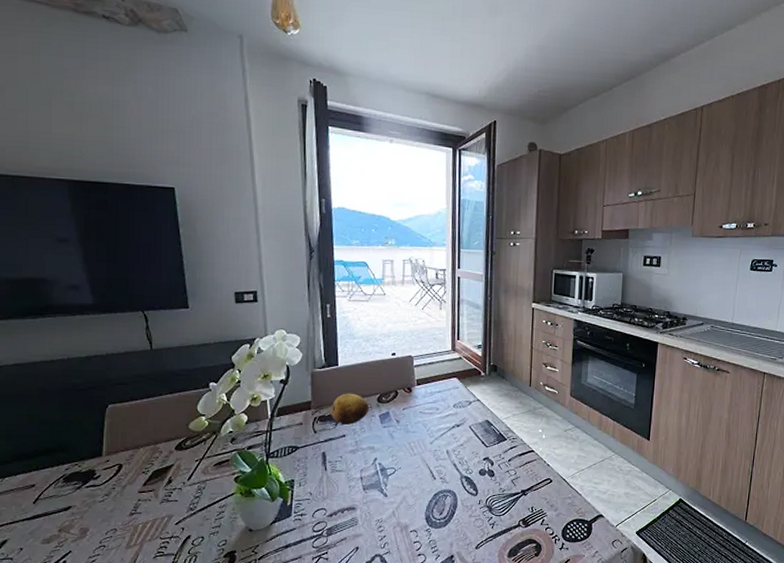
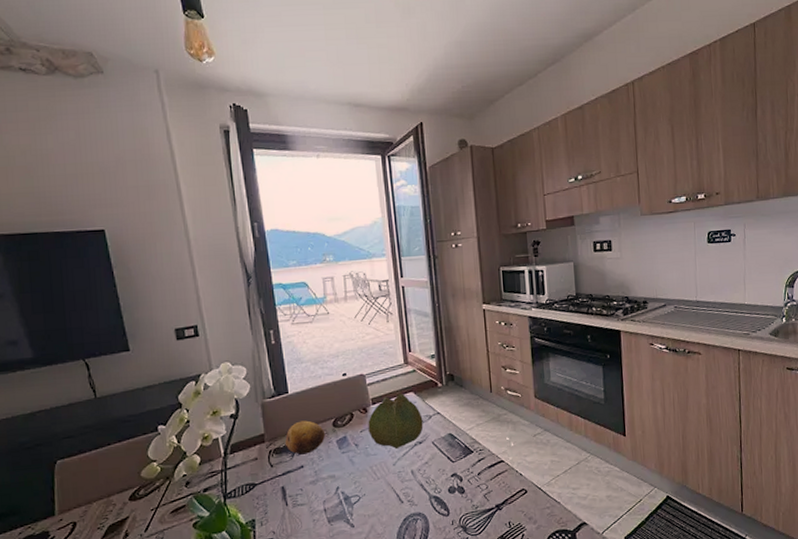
cabbage: none [410,378,463,429] -> present [368,394,424,449]

